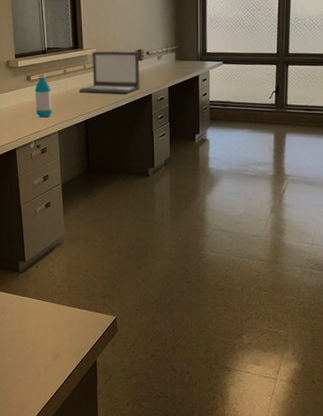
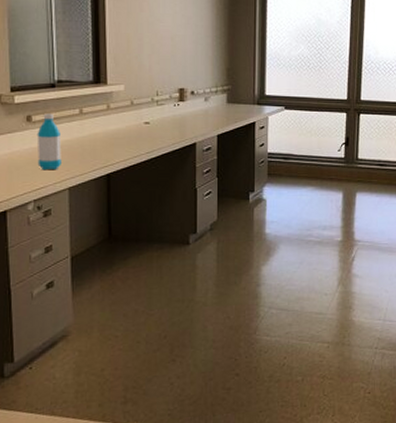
laptop: present [79,51,140,94] -> none [100,87,181,142]

